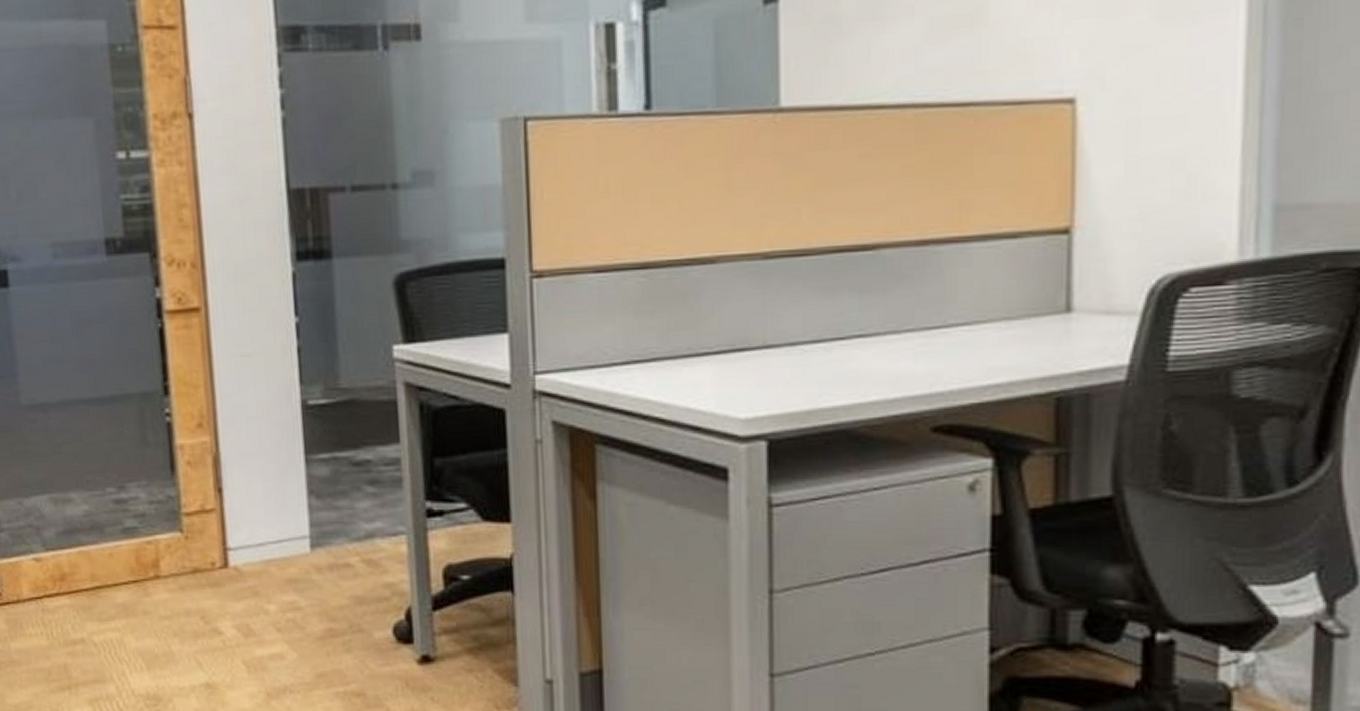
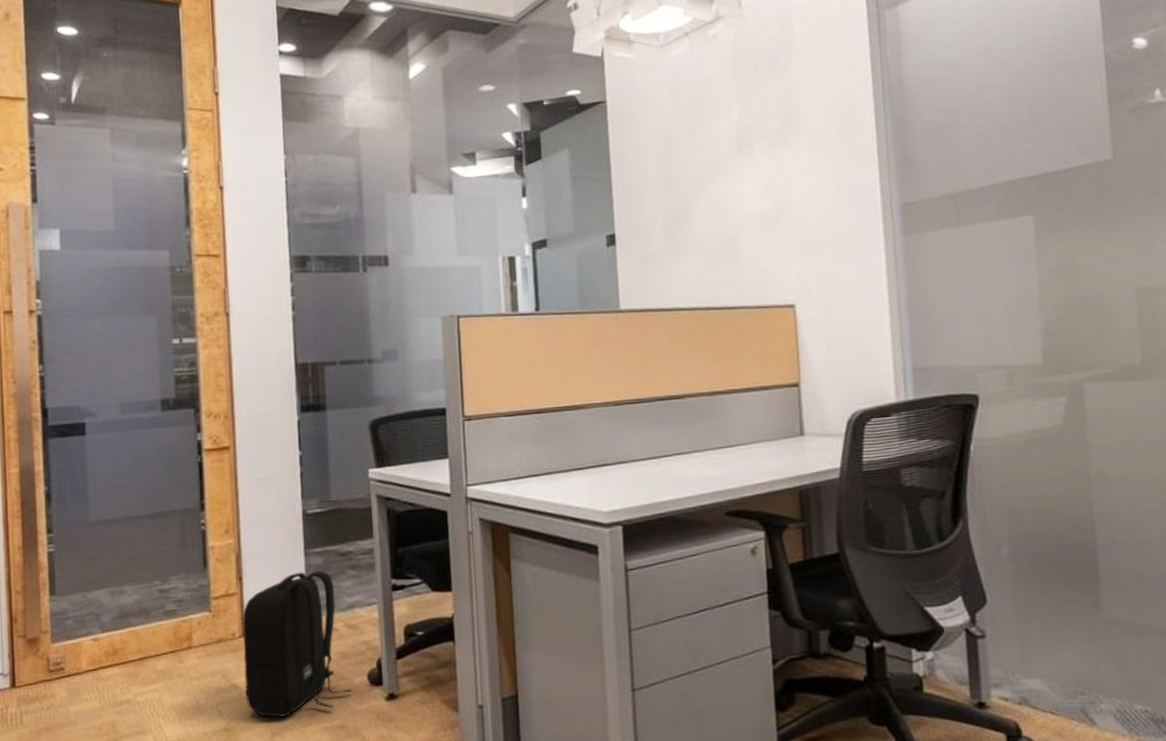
backpack: none [223,485,373,675] -> present [242,571,353,717]

